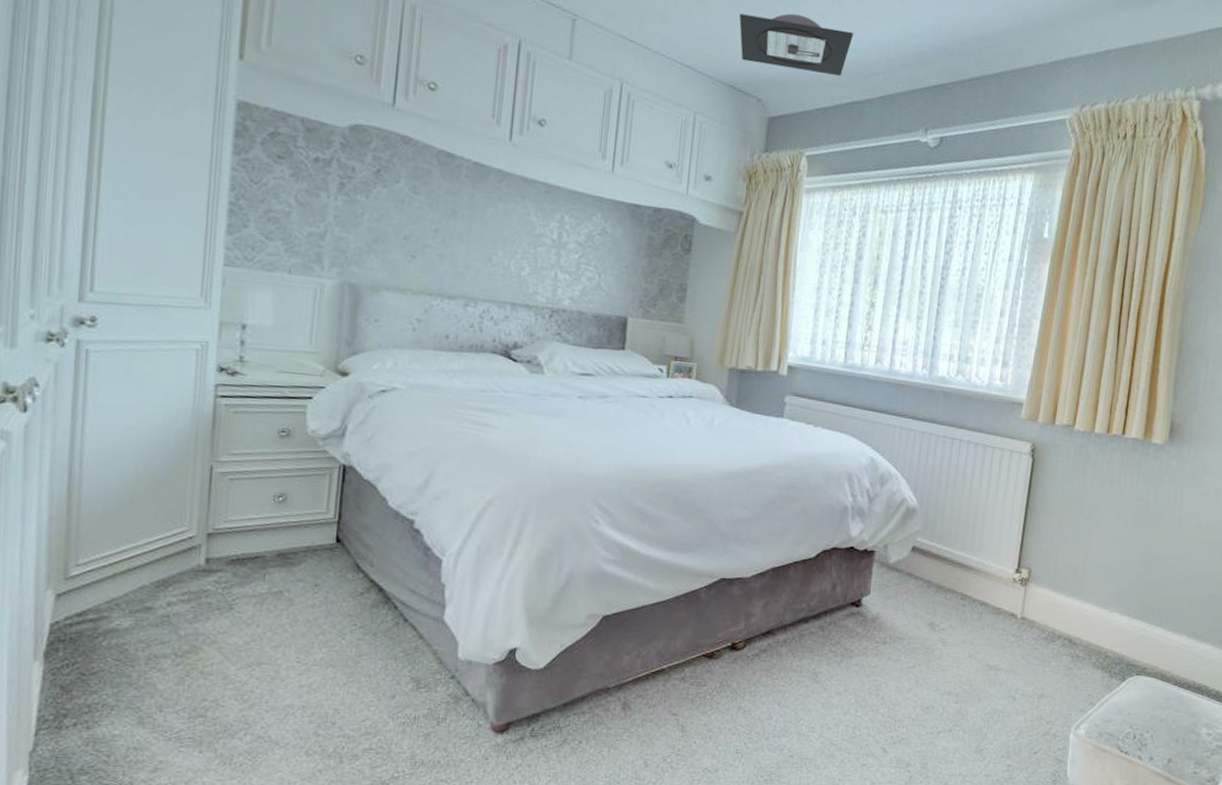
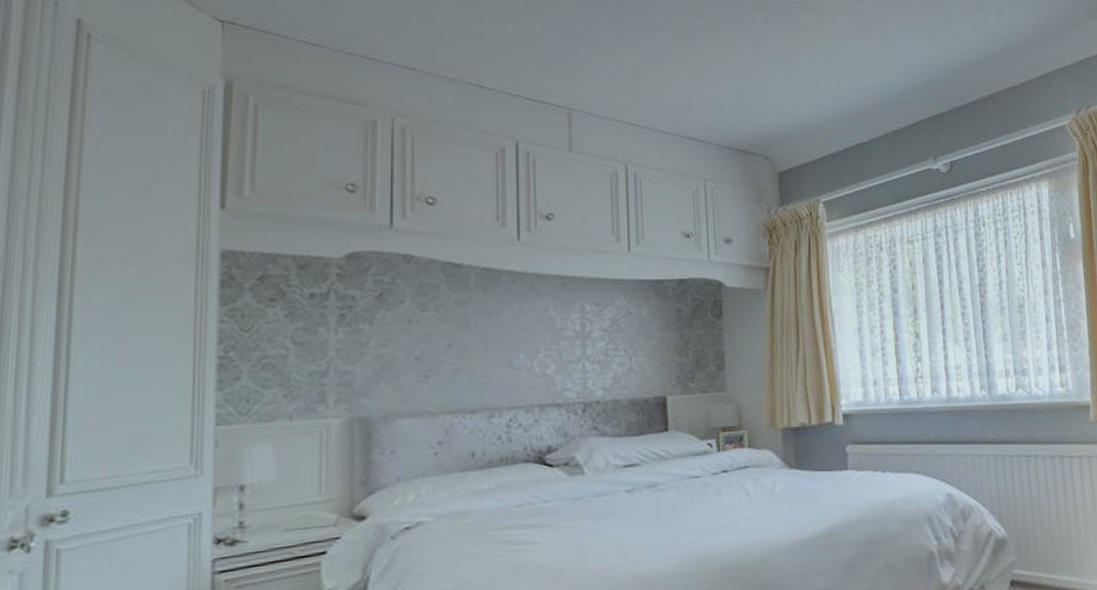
ceiling light: present [739,13,854,76] -> none [733,73,848,124]

